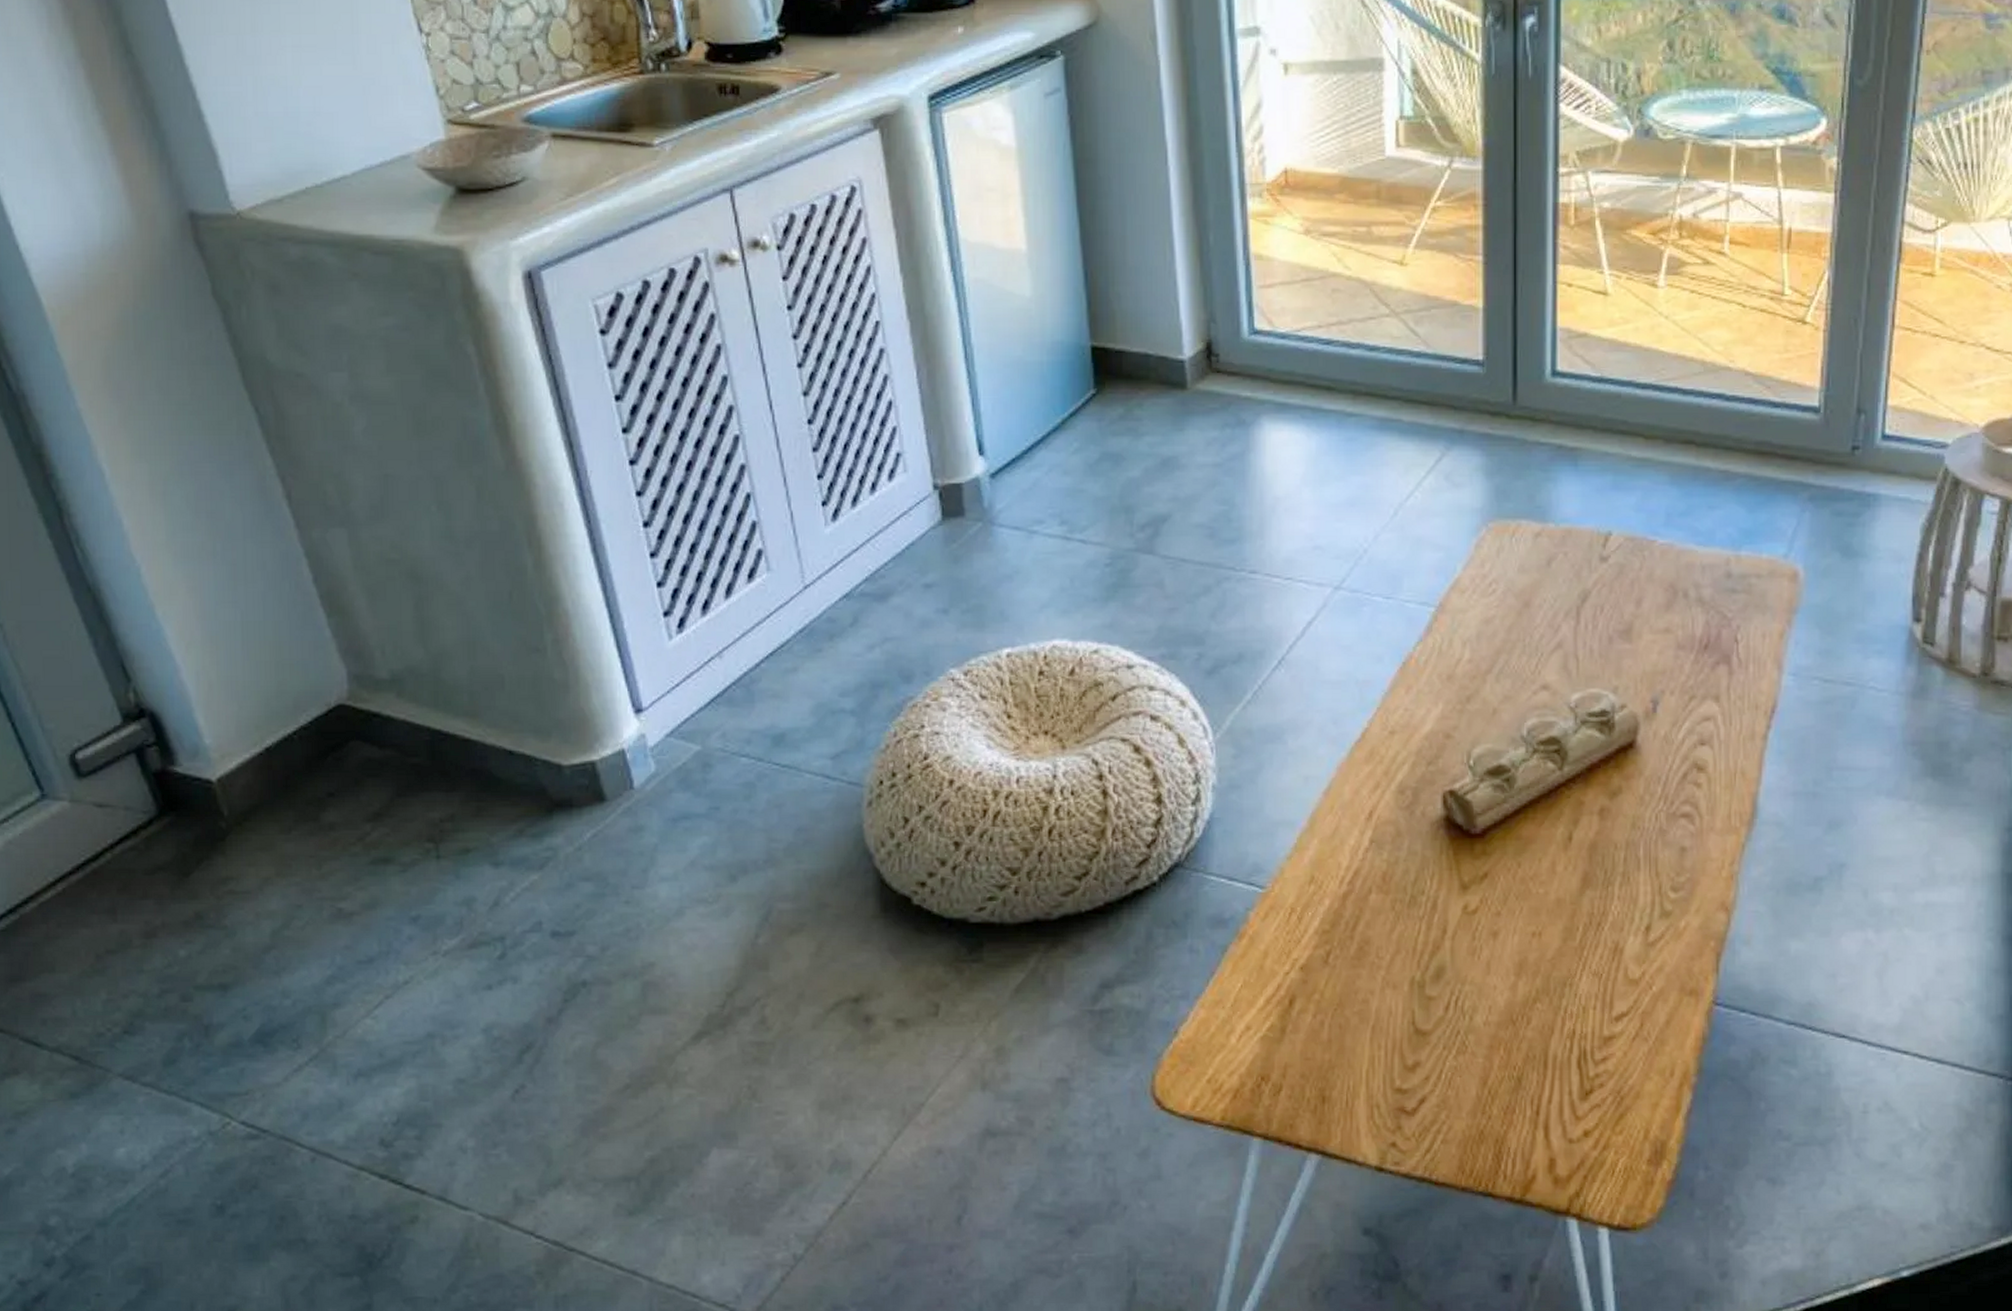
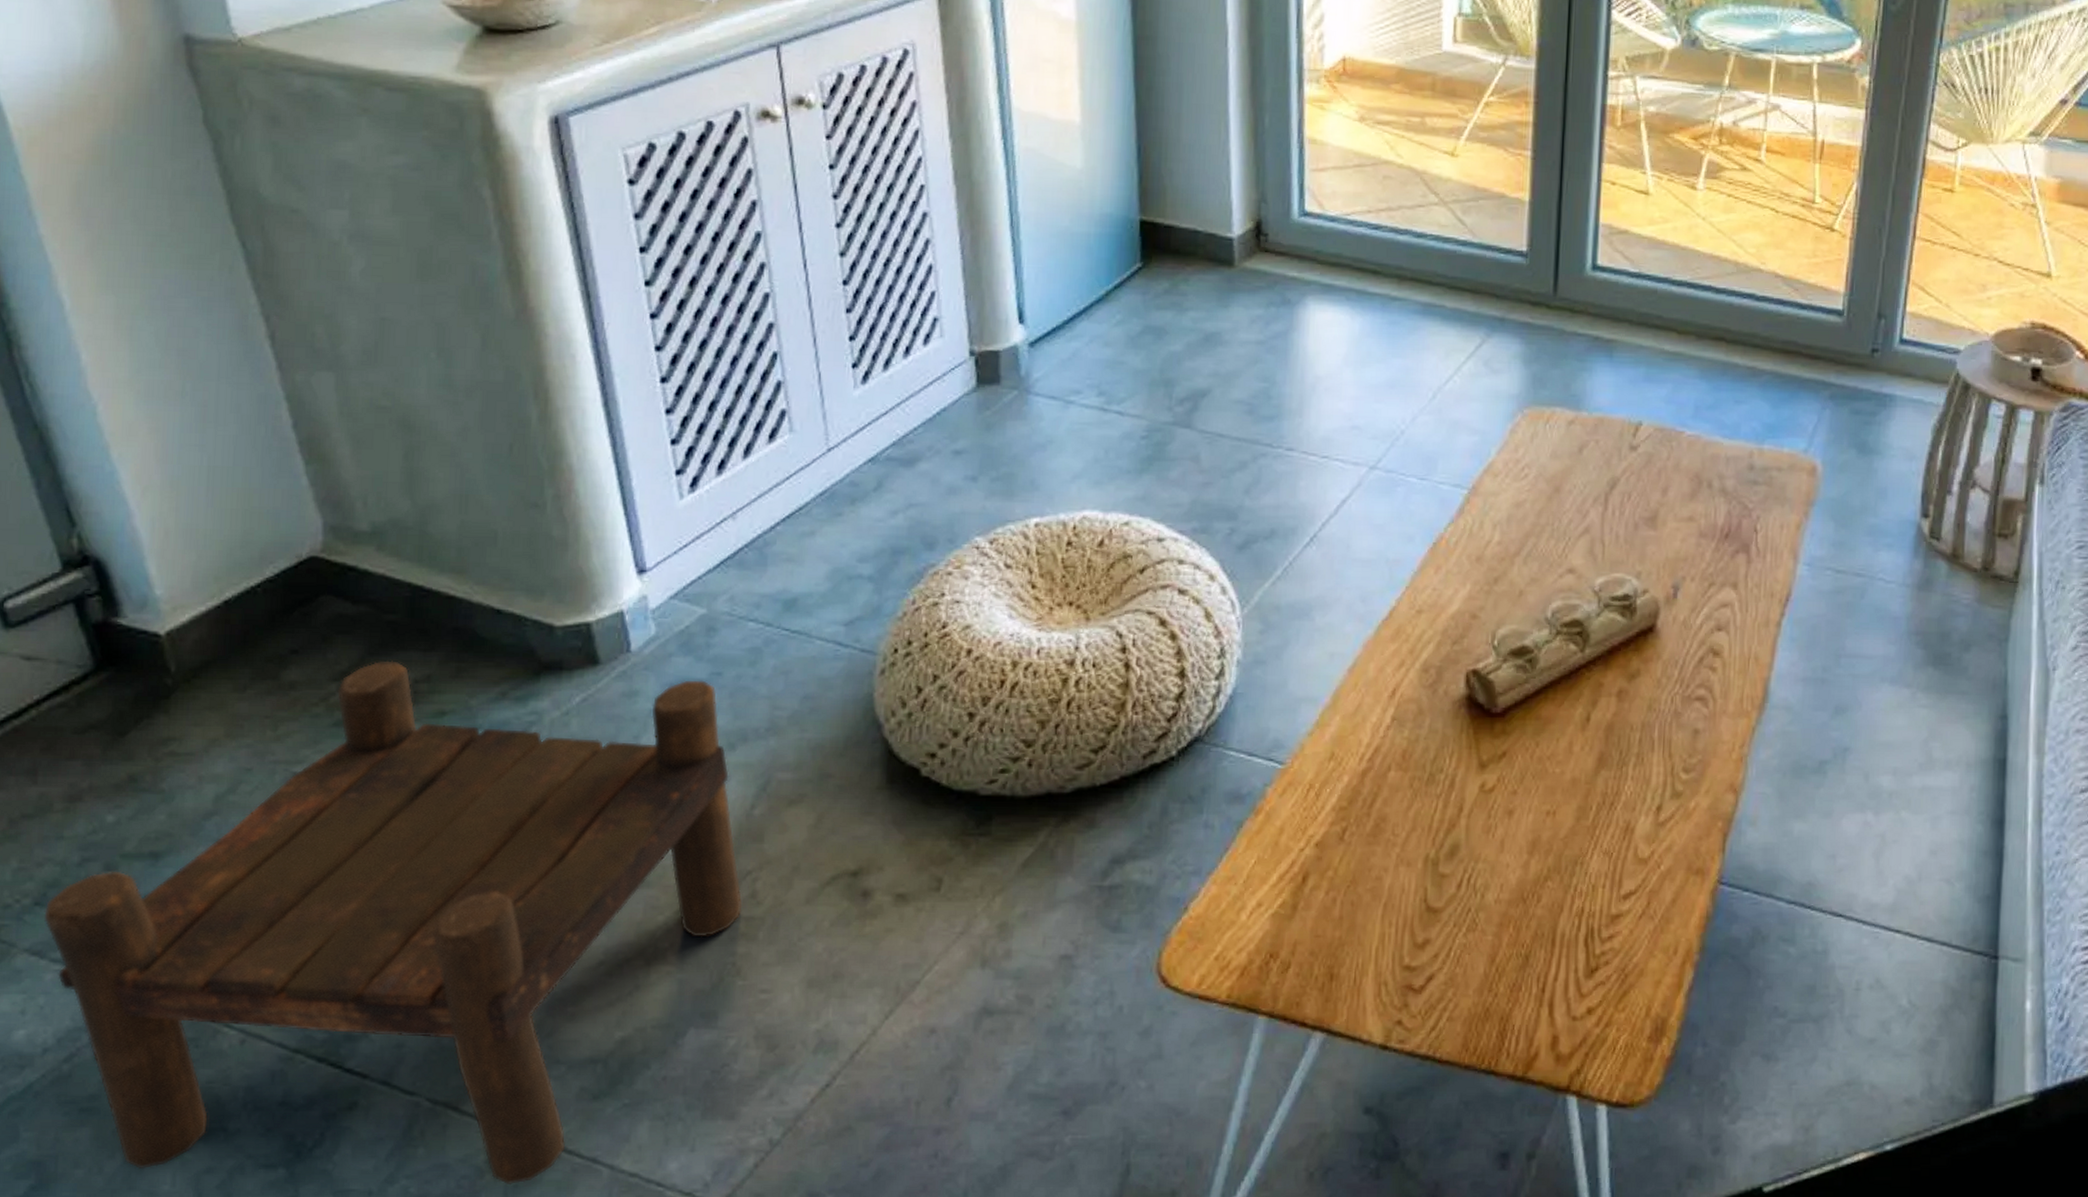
stool: none [132,801,754,1295] -> present [43,660,743,1186]

